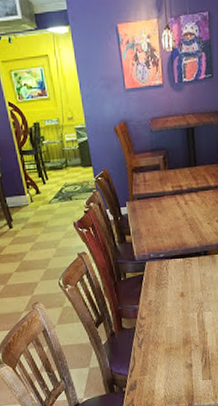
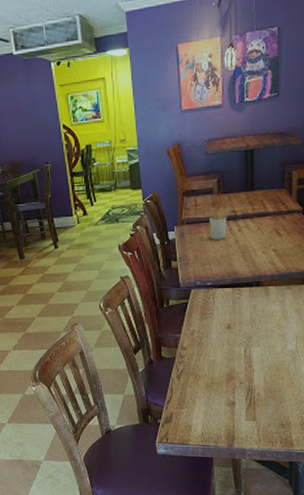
utensil holder: none [158,182,179,214] -> present [209,207,233,240]

